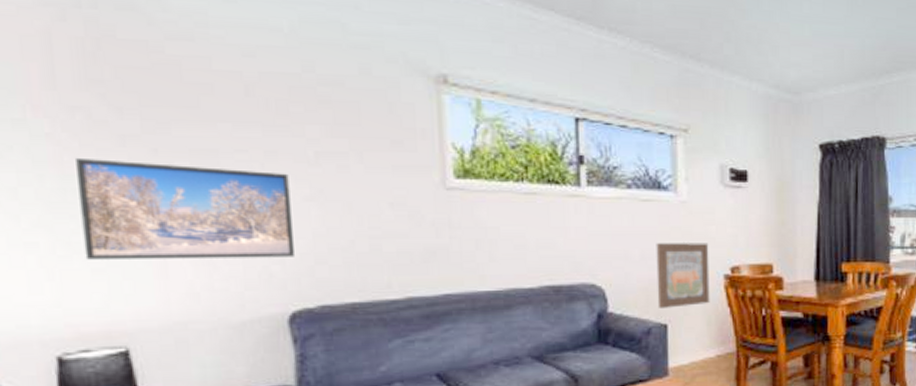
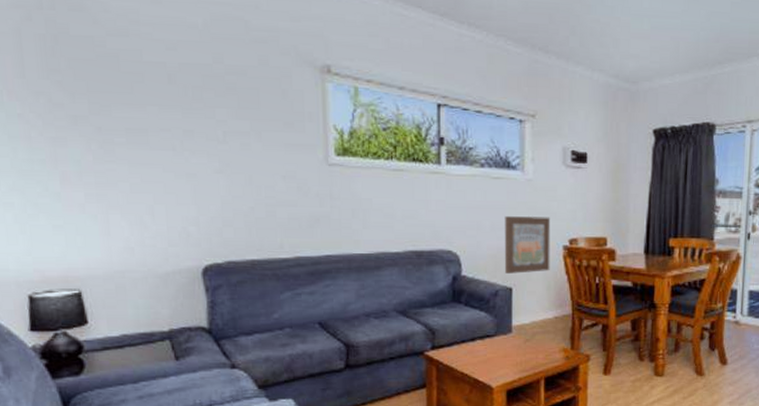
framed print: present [76,159,294,260] -> none [40,135,207,220]

